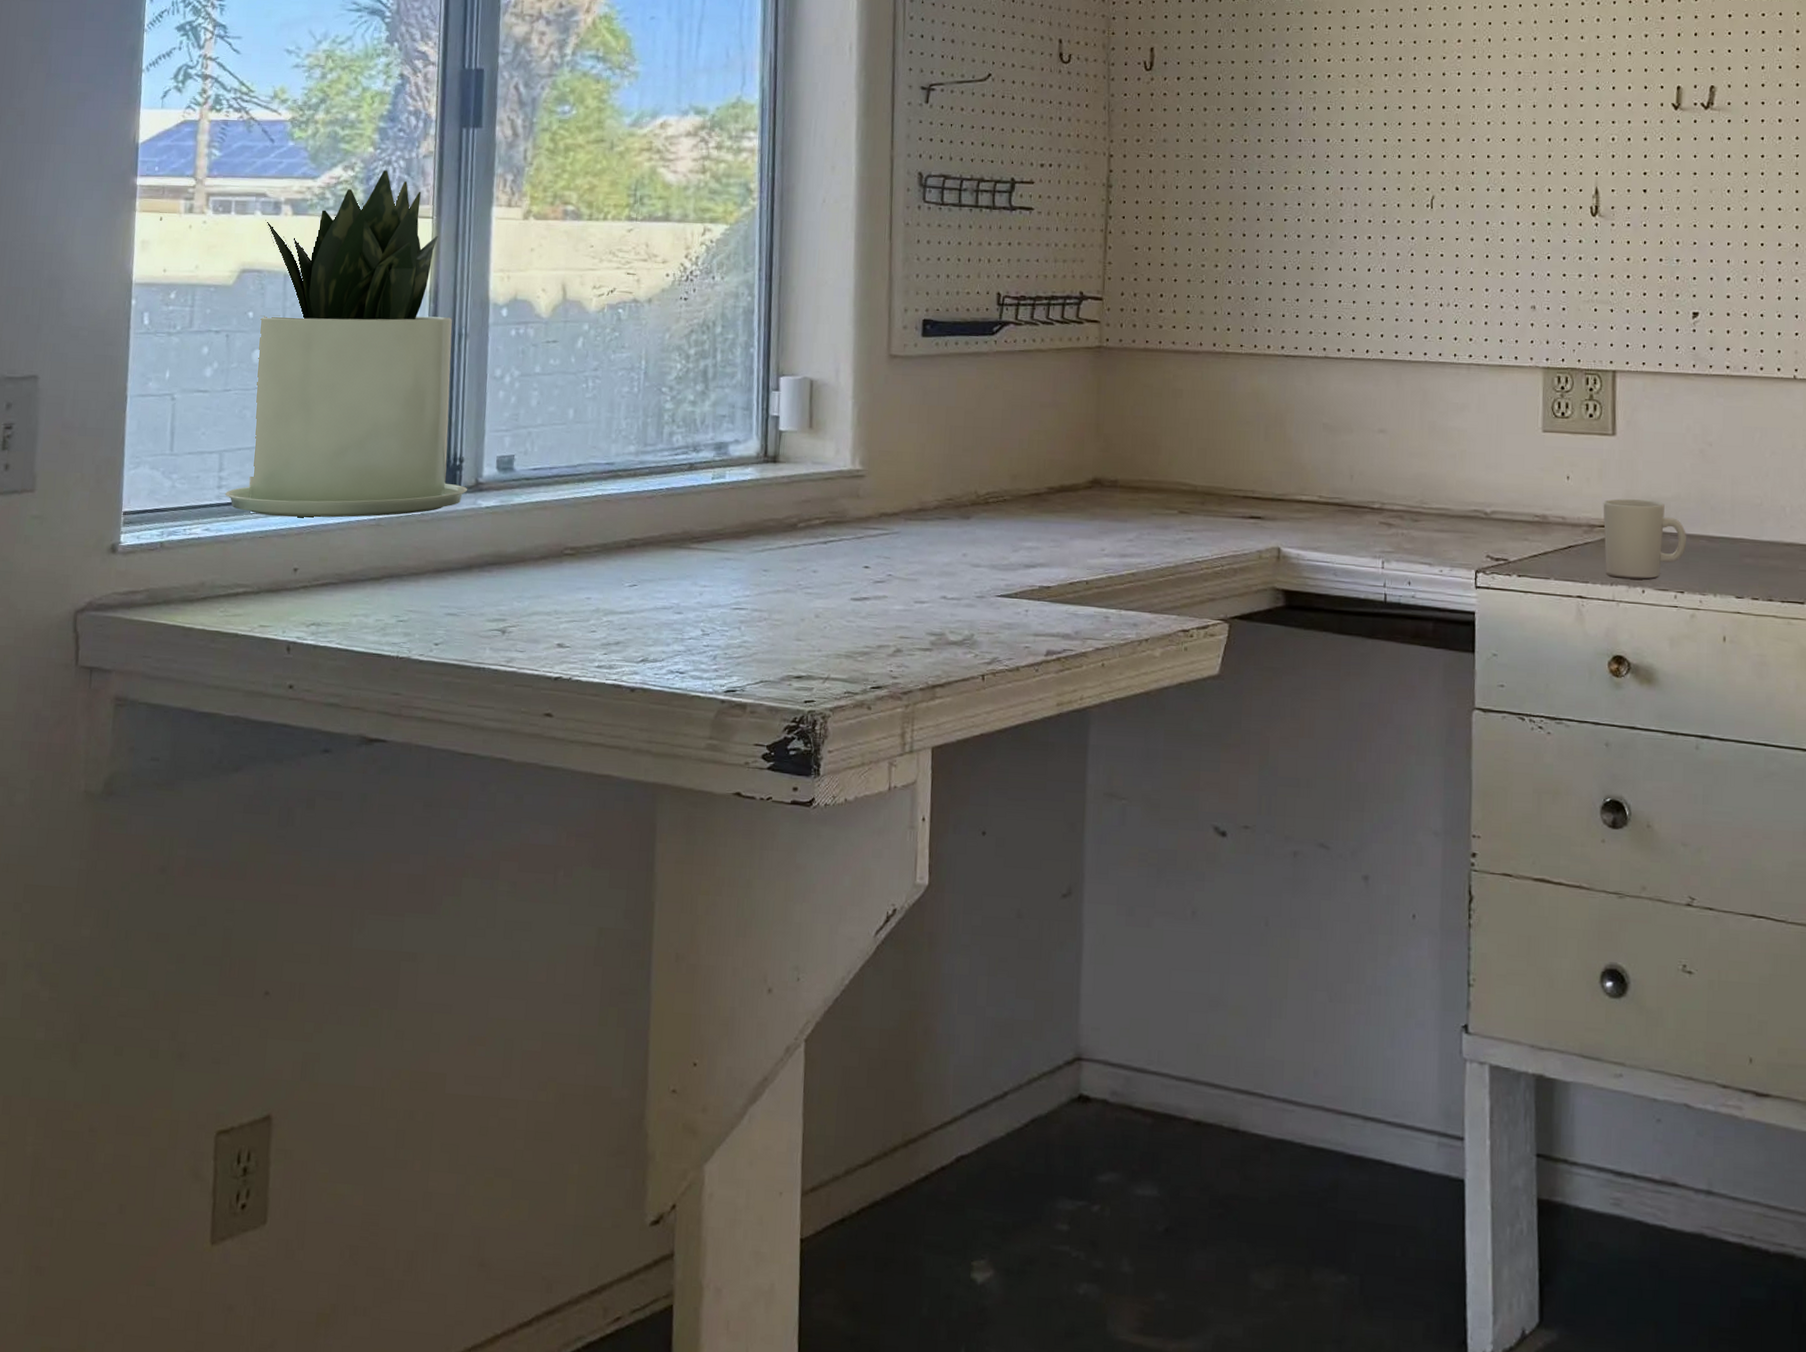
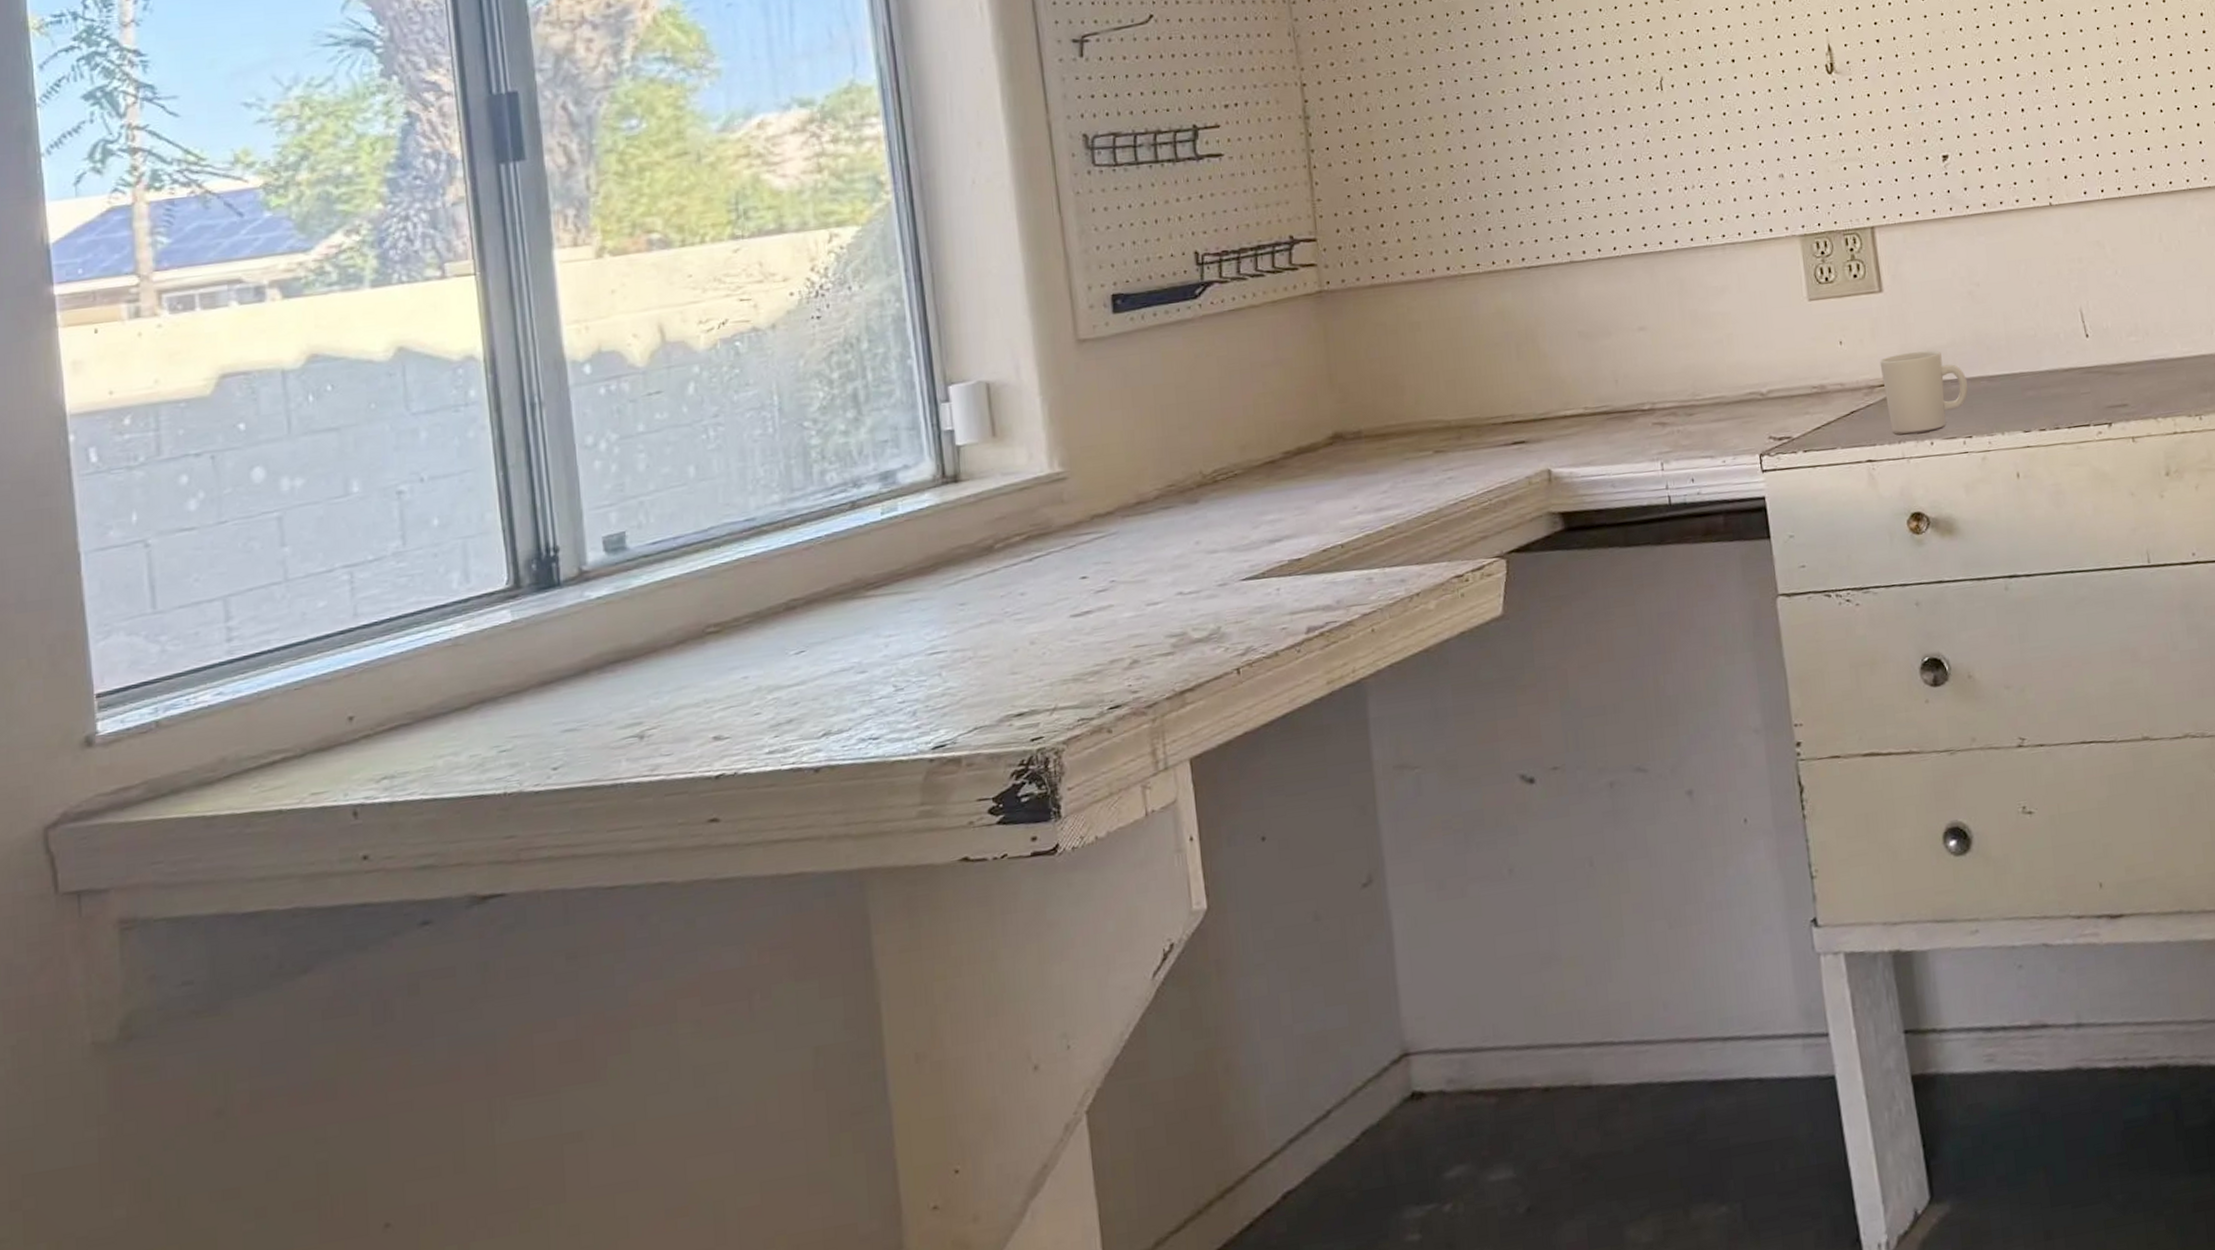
planter: present [225,170,468,518] -> none [238,227,570,663]

